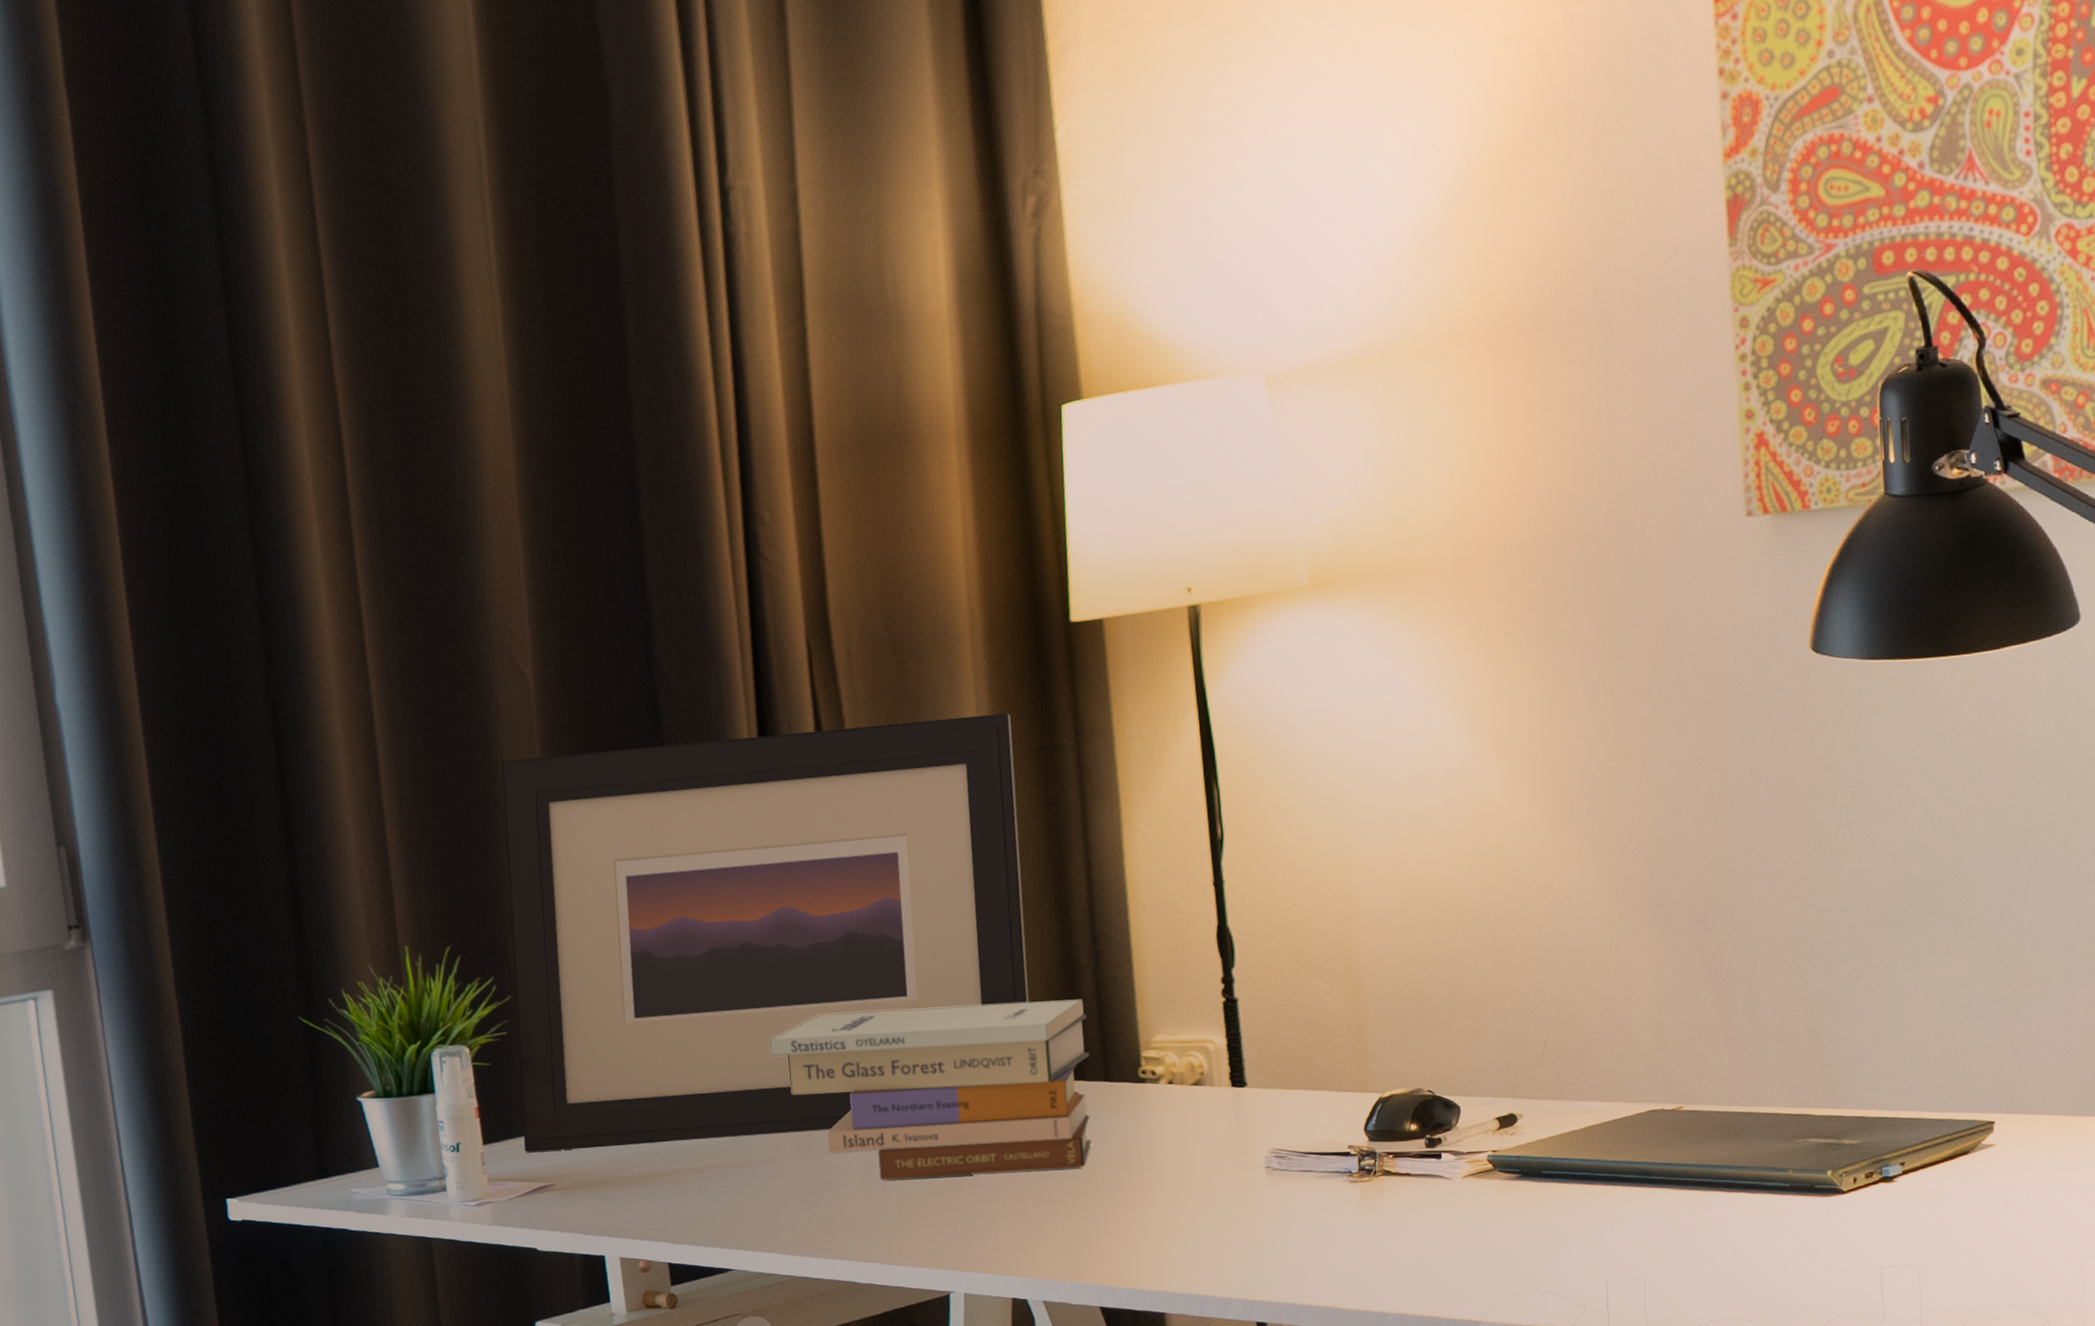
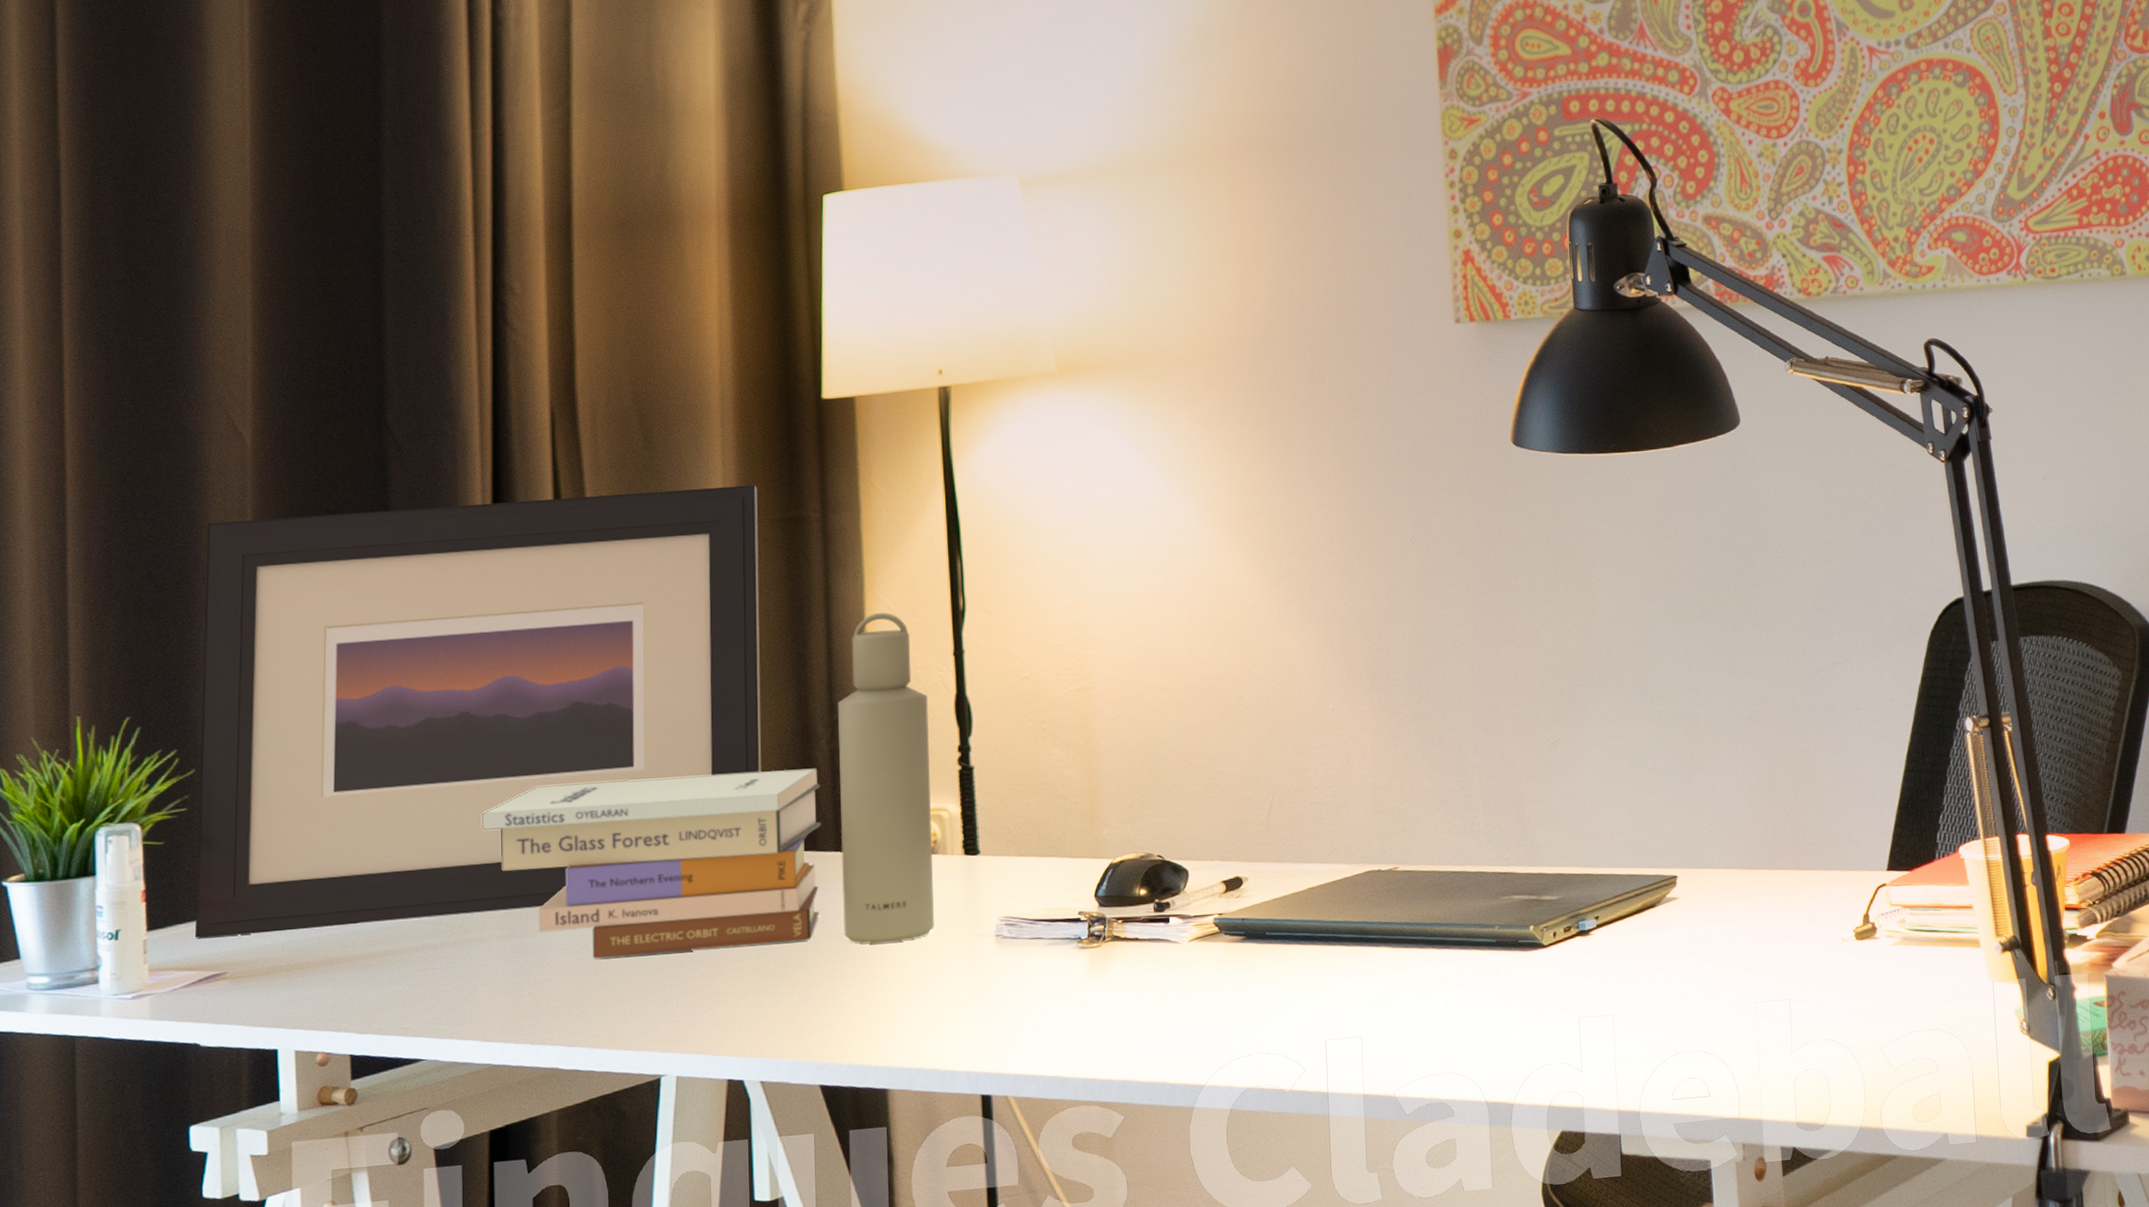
bottle: none [1100,842,1204,1172] -> present [838,612,934,943]

